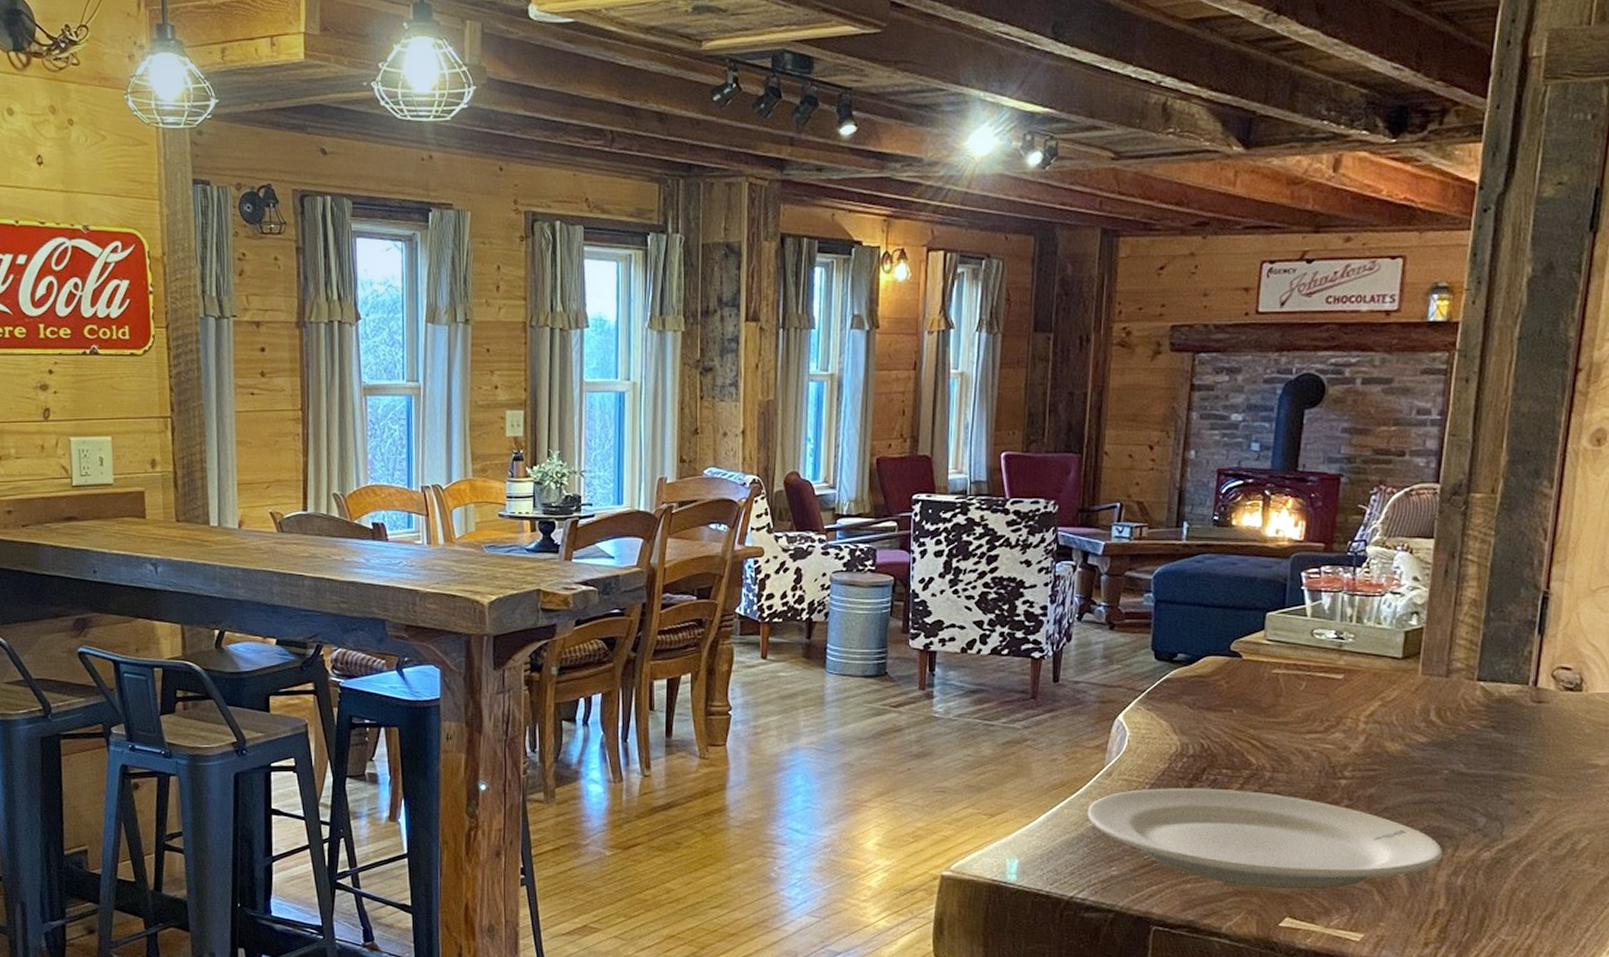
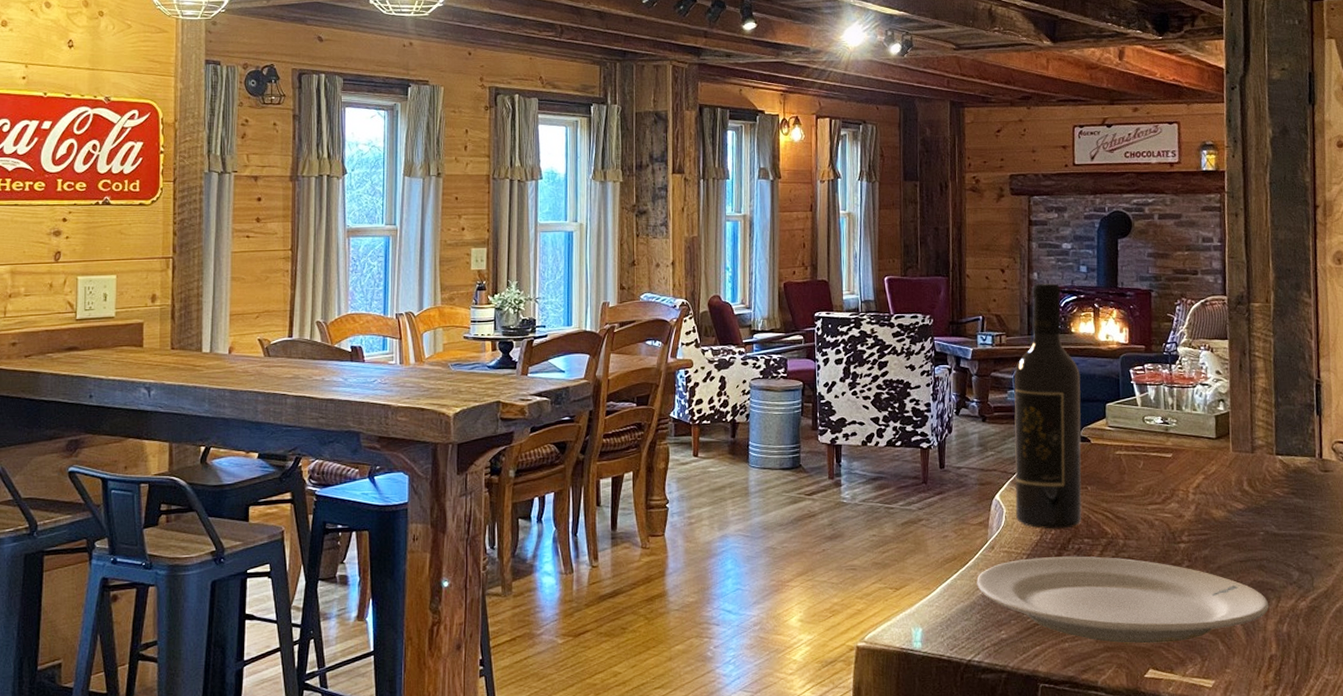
wine bottle: none [1141,463,1238,757] -> present [1014,283,1082,529]

